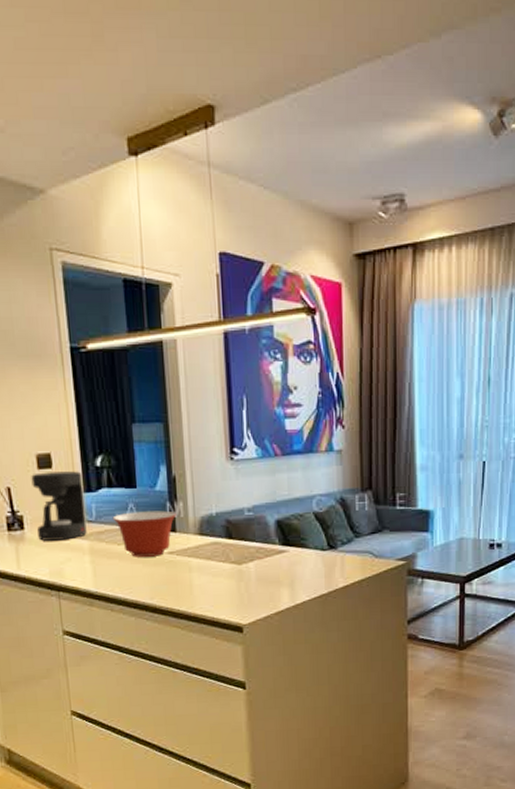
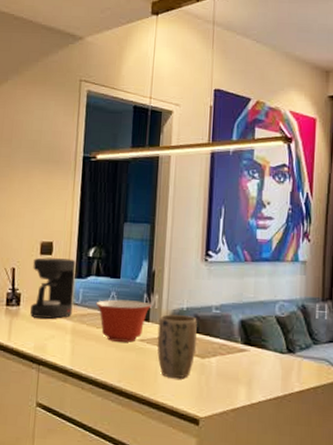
plant pot: none [186,521,231,589] -> present [157,314,197,379]

